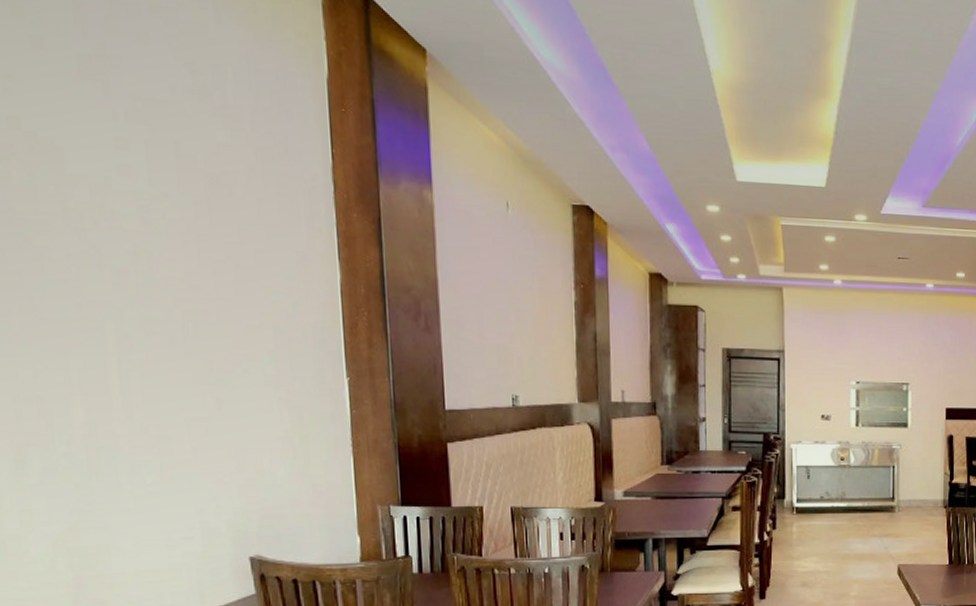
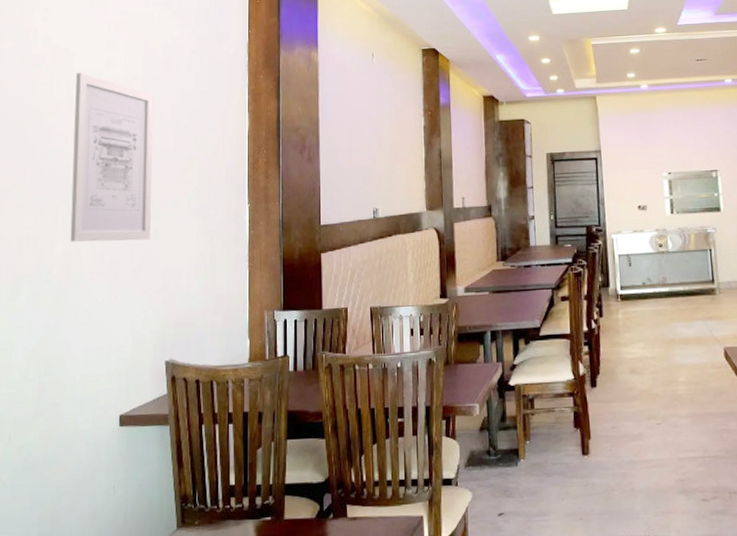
wall art: none [71,177,214,412] -> present [70,73,153,242]

